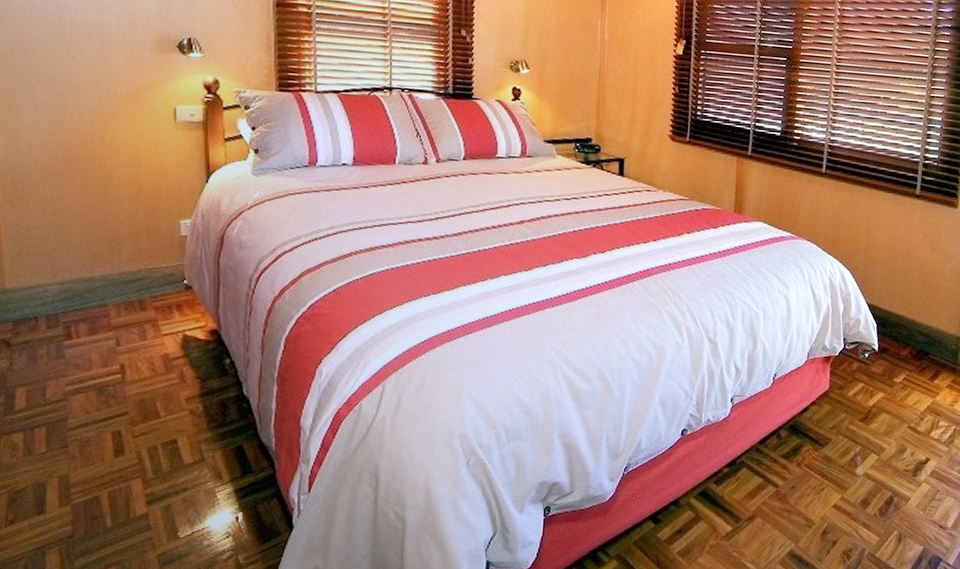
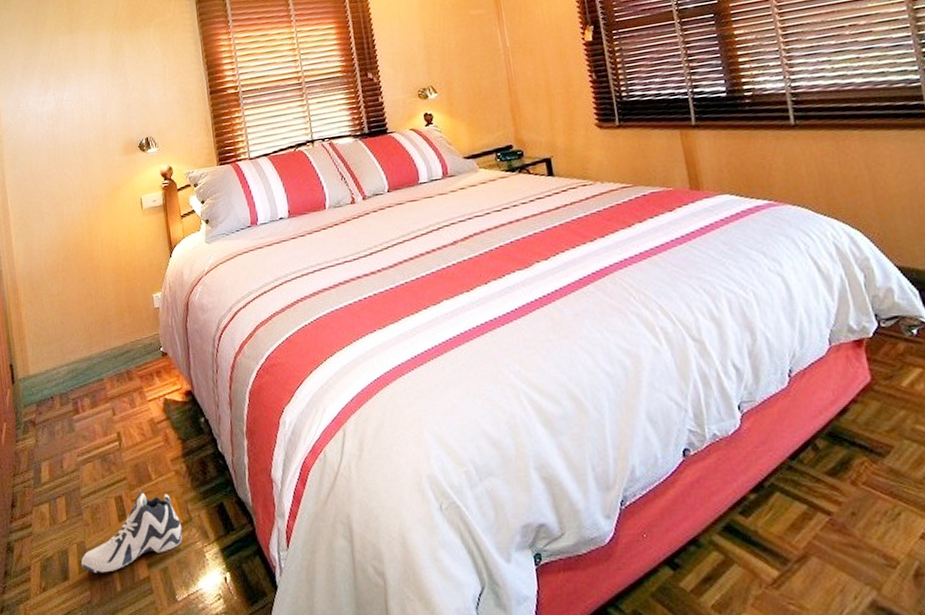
sneaker: none [63,426,192,508] -> present [81,490,183,573]

